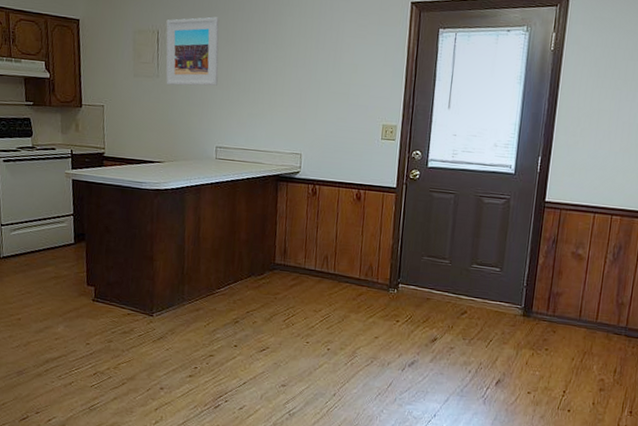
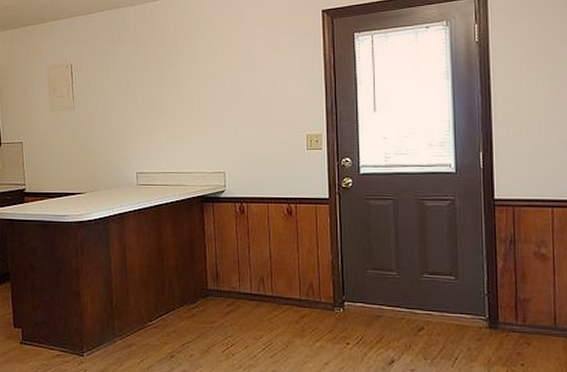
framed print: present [166,17,220,86] -> none [79,45,134,115]

